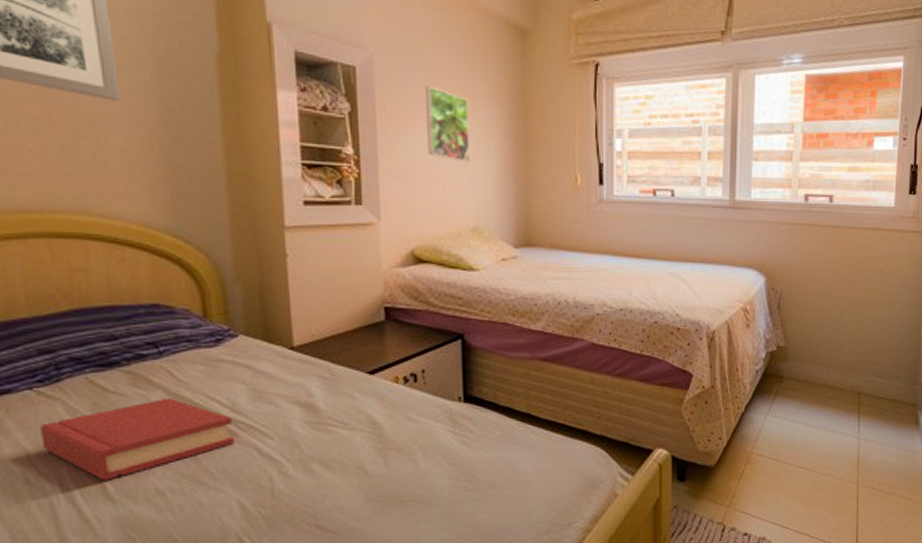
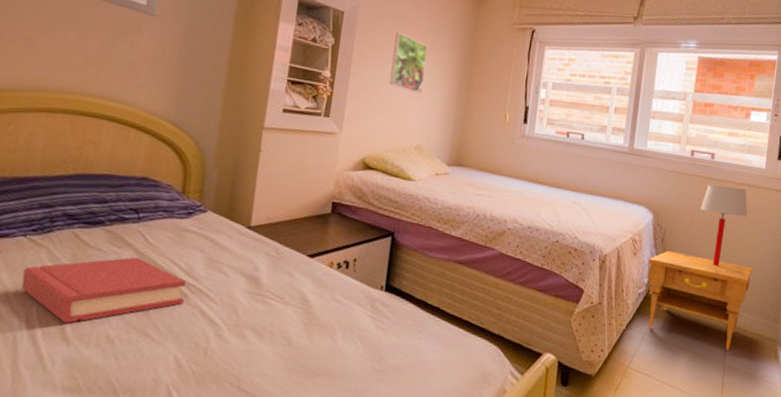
nightstand: none [764,318,885,422] -> present [647,251,753,350]
table lamp: none [820,234,877,330] -> present [700,185,748,267]

